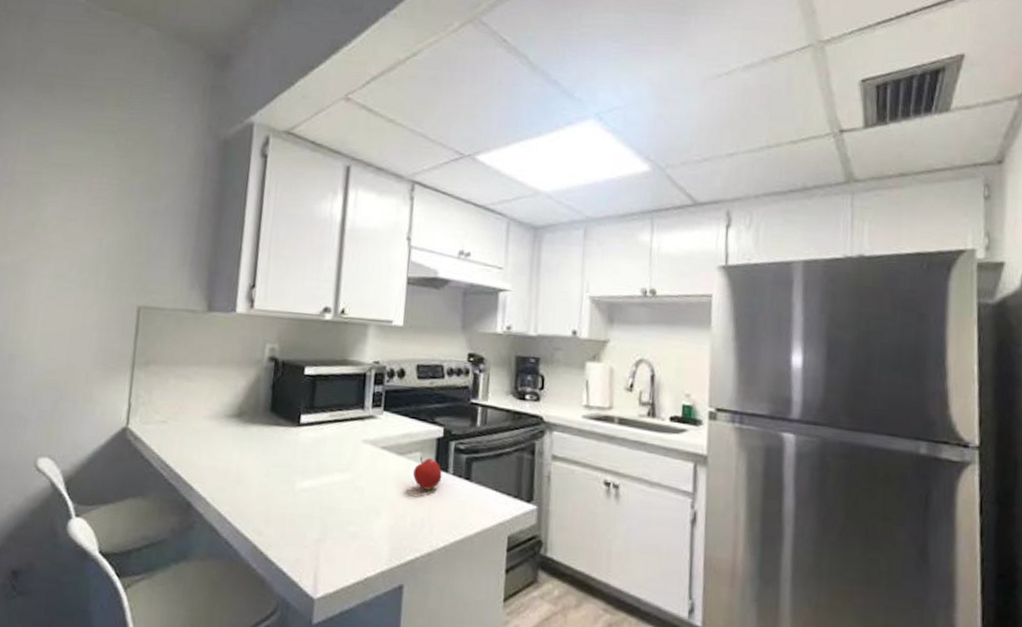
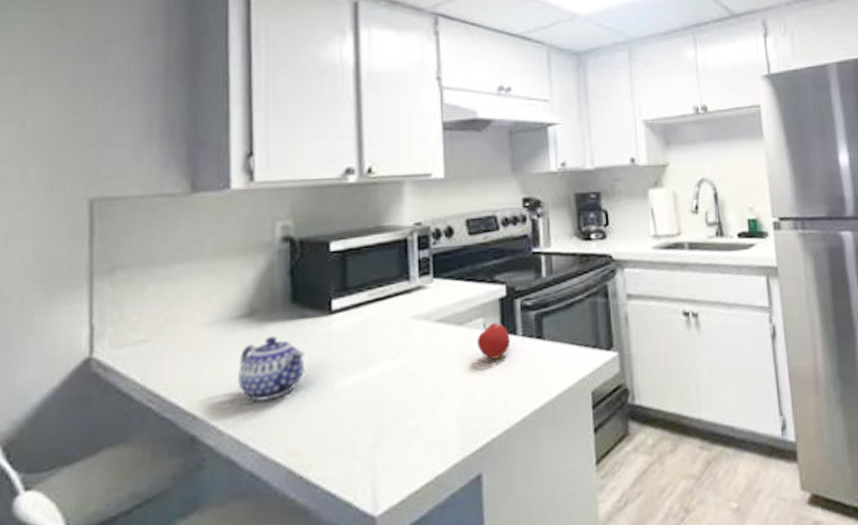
teapot: none [224,435,276,486] -> present [238,335,305,401]

